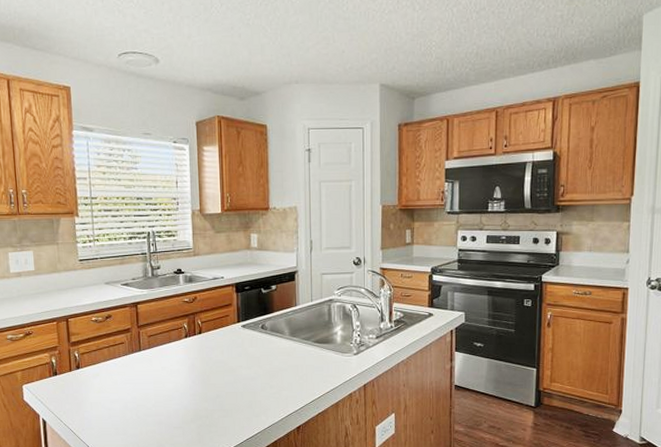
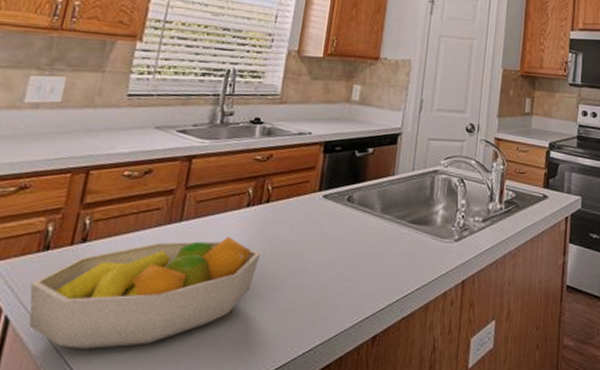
fruit bowl: none [52,360,203,438] -> present [28,236,261,349]

